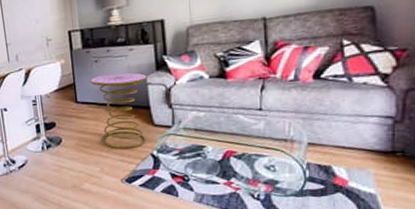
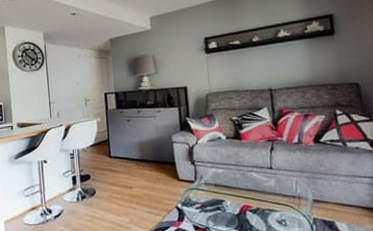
side table: present [90,72,148,149] -> none [123,131,173,201]

